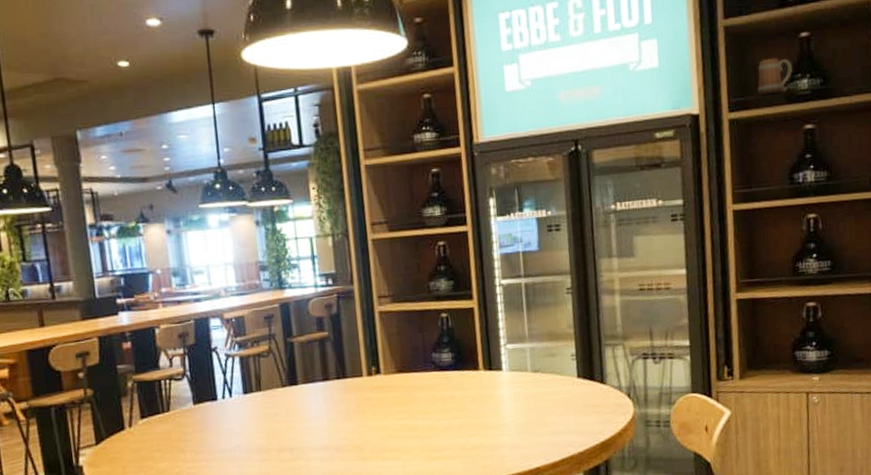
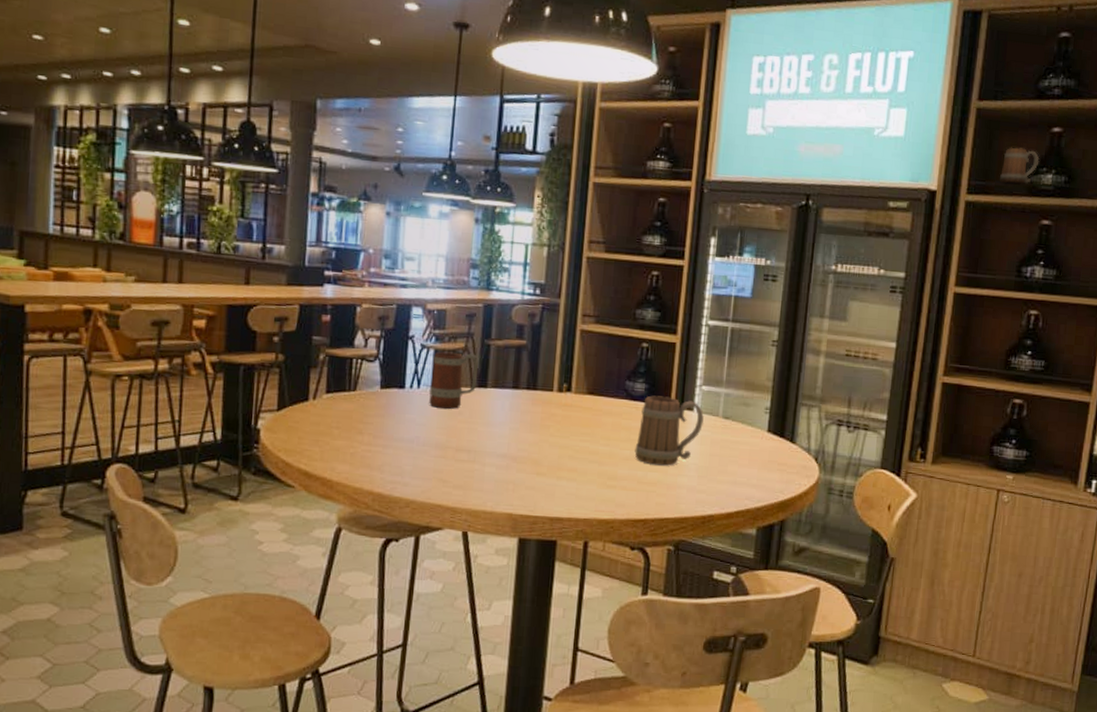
beer mug: none [240,354,287,413] -> present [429,351,479,409]
beer mug: none [452,361,514,430] -> present [634,395,704,466]

